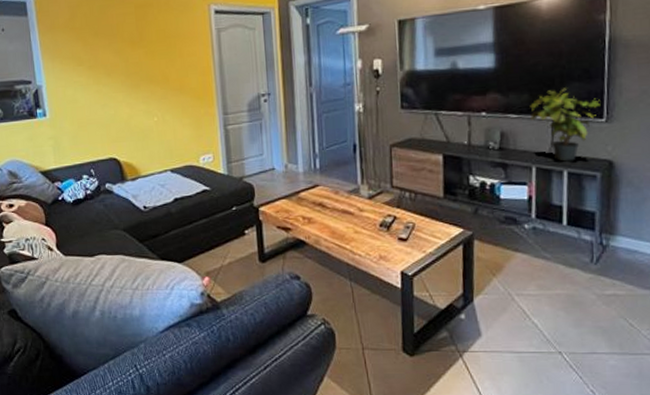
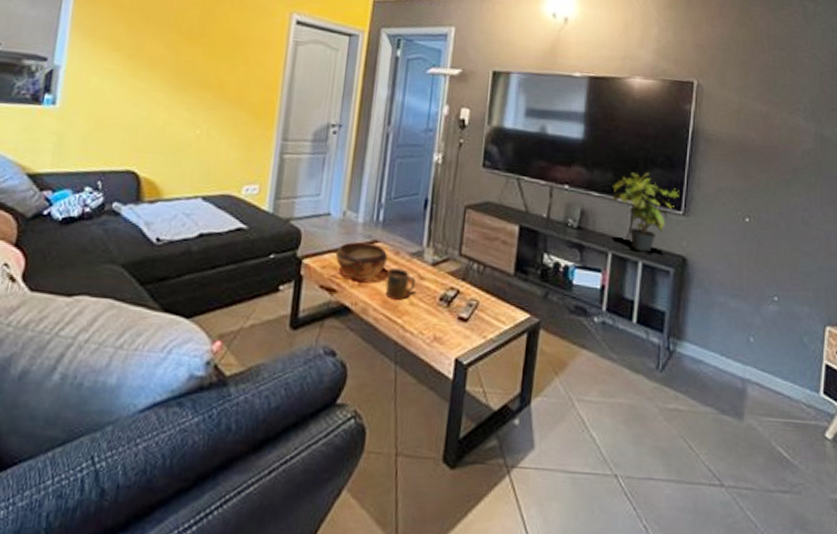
decorative bowl: none [286,187,329,218] -> present [336,241,387,280]
mug: none [330,204,356,232] -> present [385,268,415,301]

